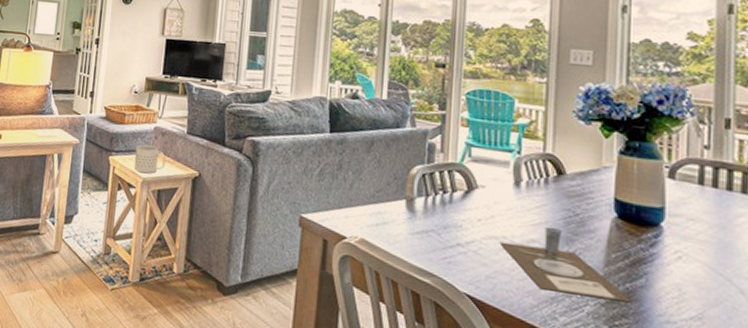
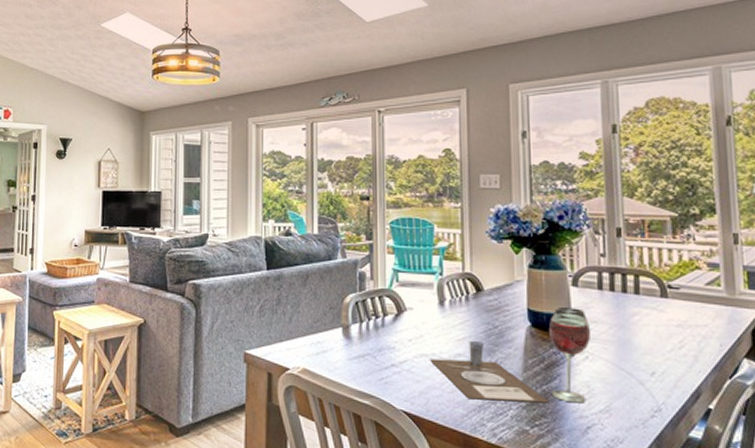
mug: present [134,144,166,174] -> none [79,297,110,325]
wineglass: none [635,200,687,307] -> present [548,307,592,403]

